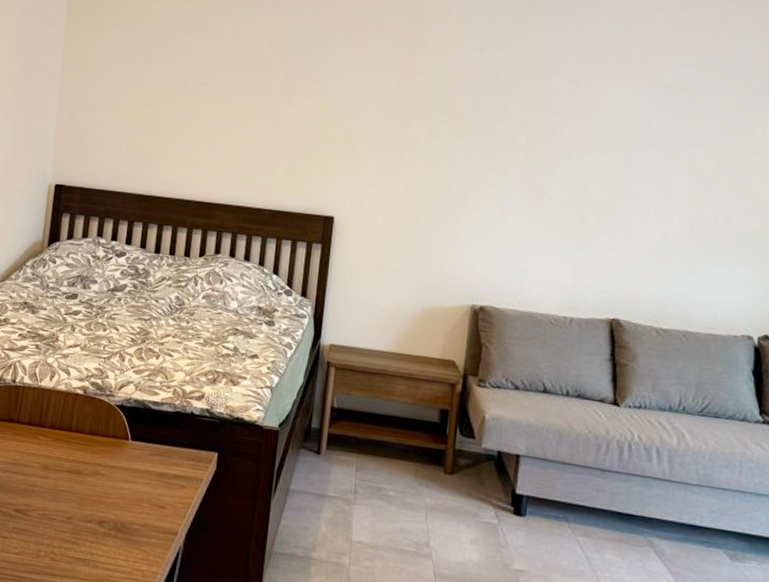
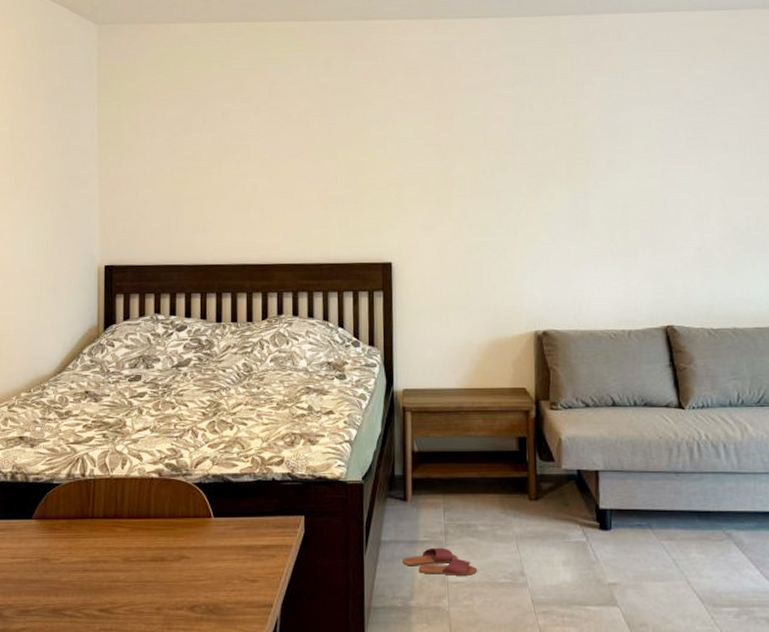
slippers: none [308,504,382,538] -> present [402,547,477,576]

